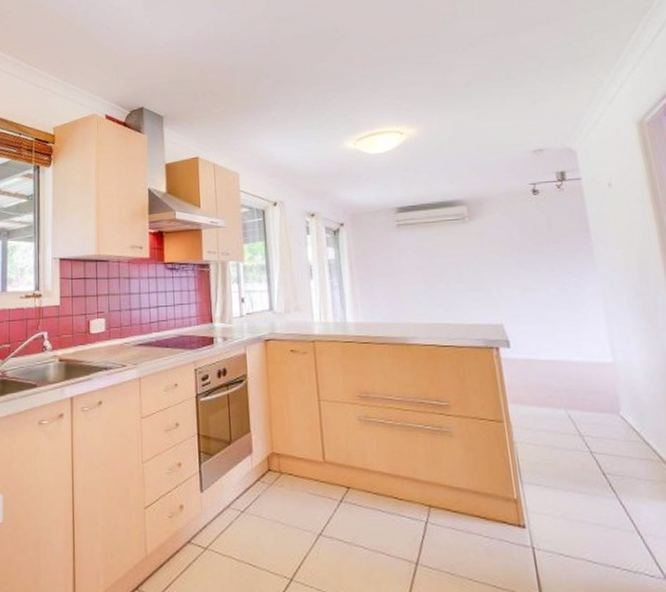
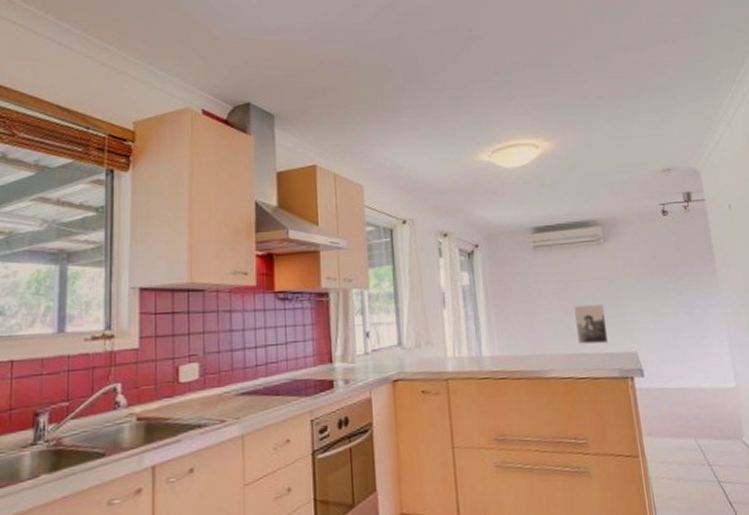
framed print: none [437,278,472,316] -> present [574,304,608,345]

